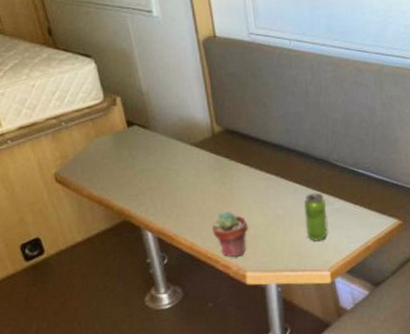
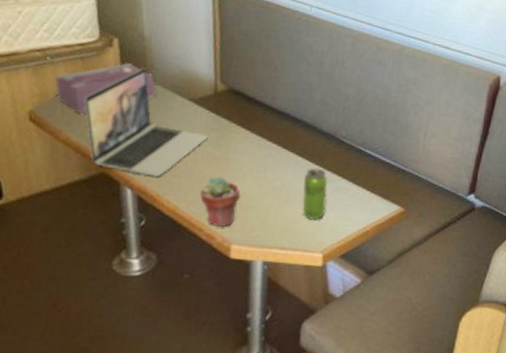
tissue box: none [72,117,160,171] -> present [55,62,155,115]
laptop: none [100,121,212,219] -> present [84,67,208,177]

